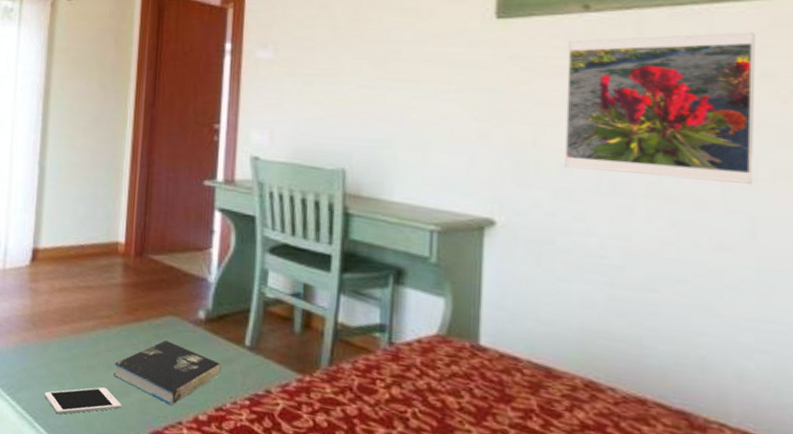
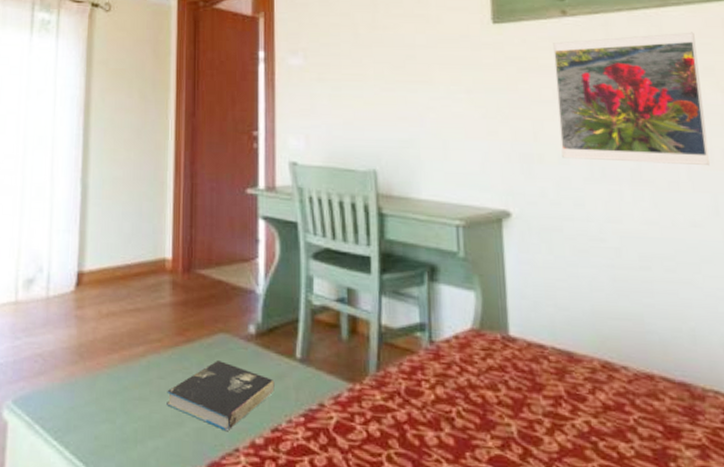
cell phone: present [44,387,122,415] -> none [94,418,177,456]

